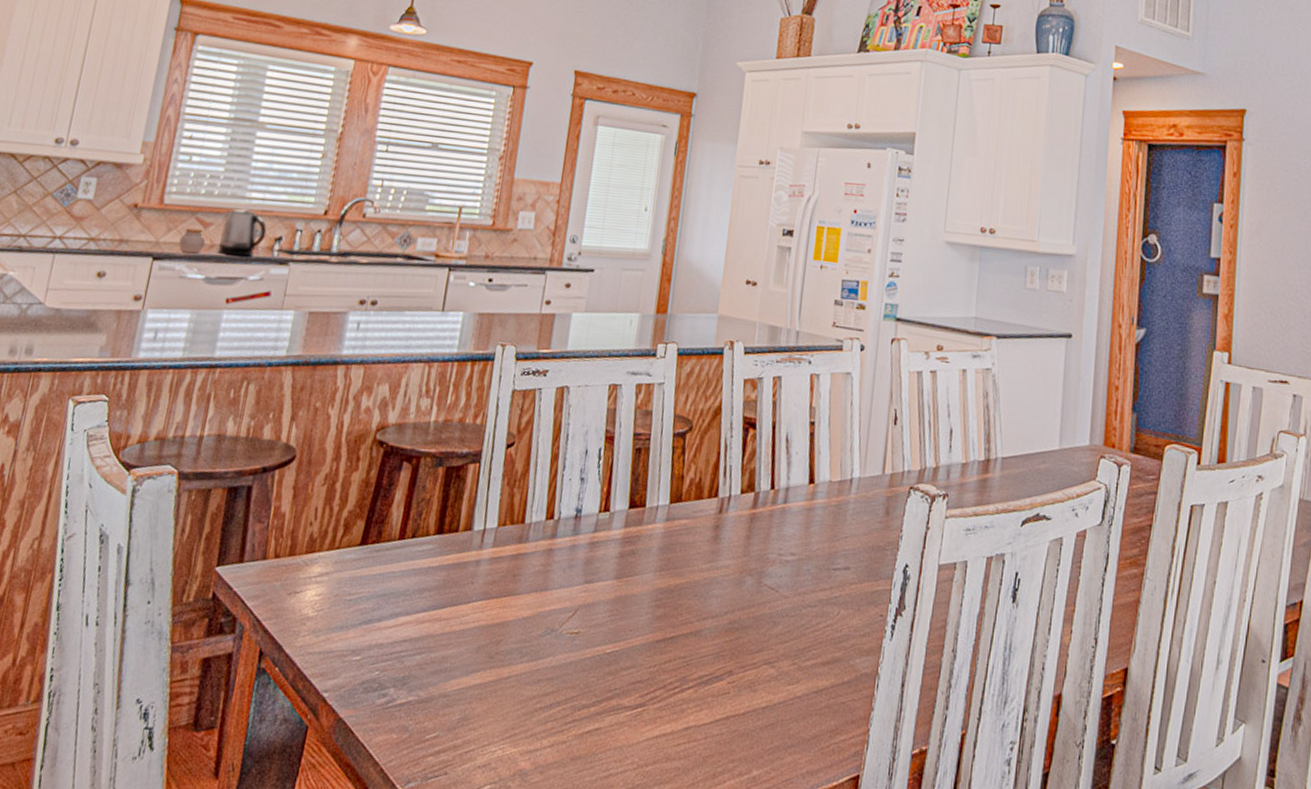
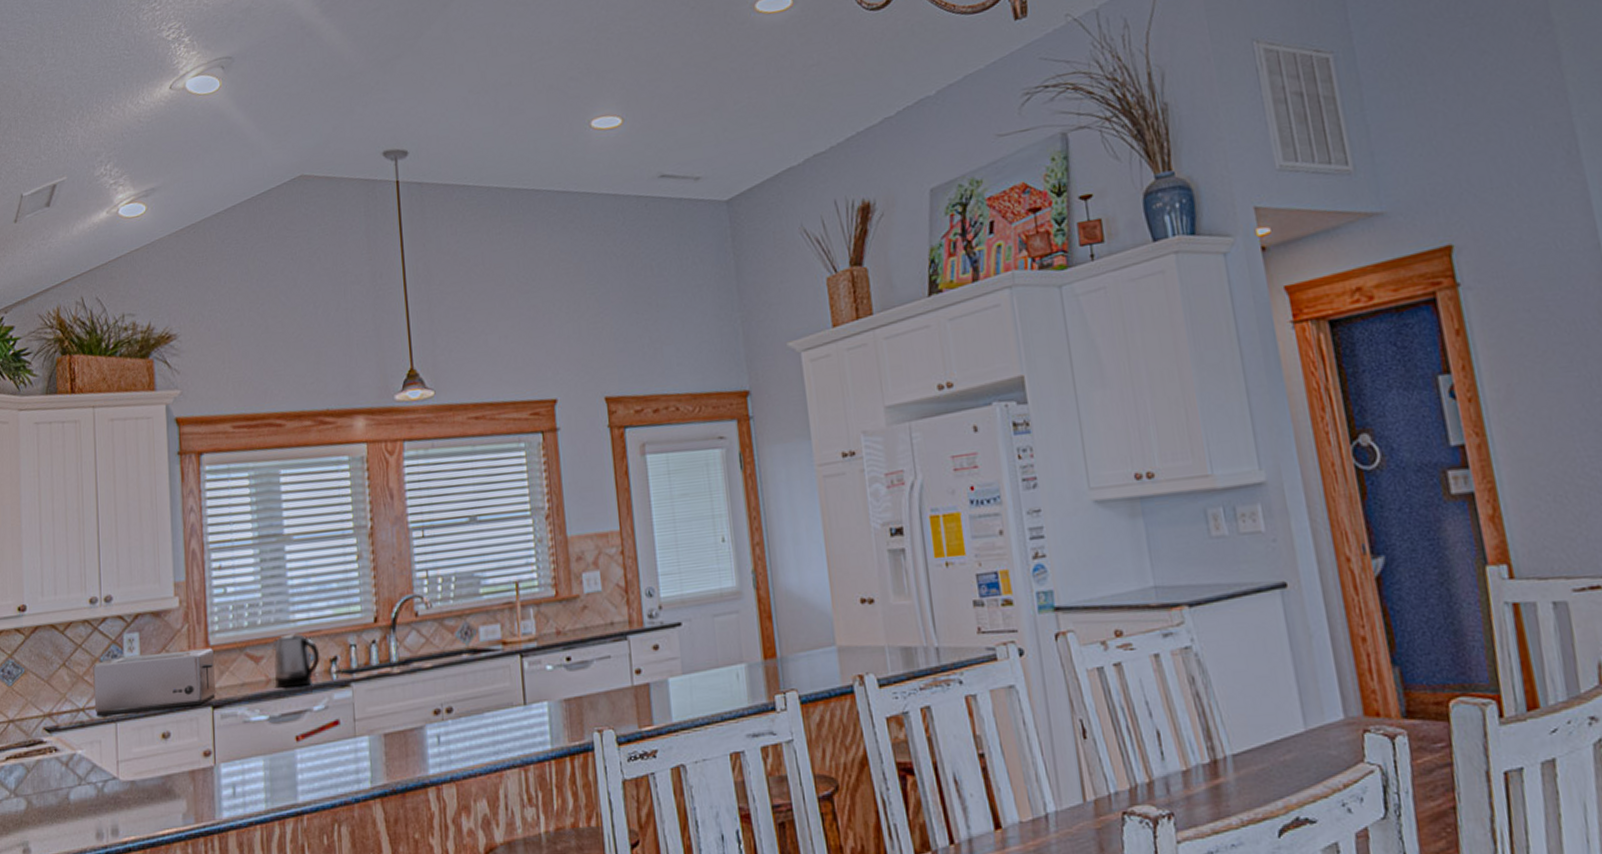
toaster: none [36,195,166,256] -> present [93,648,216,717]
jar: present [178,228,206,255] -> none [234,665,261,696]

